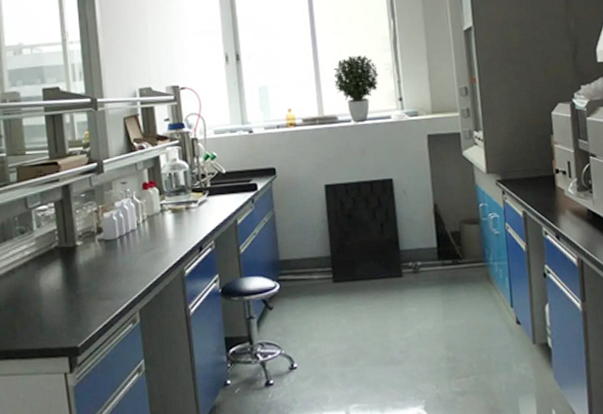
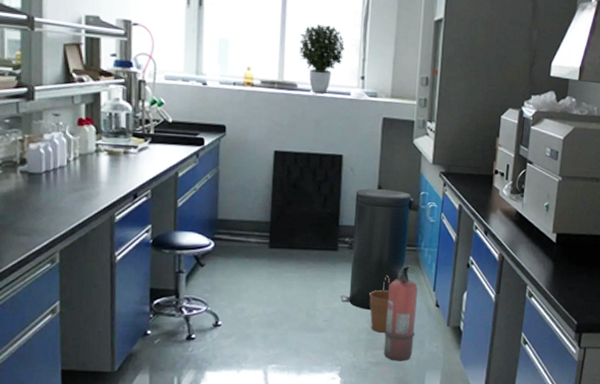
pedal bin: none [411,206,477,336] -> present [340,188,414,310]
bucket: none [443,296,467,359] -> present [369,275,391,333]
fire extinguisher: none [462,282,500,388] -> present [383,265,418,361]

